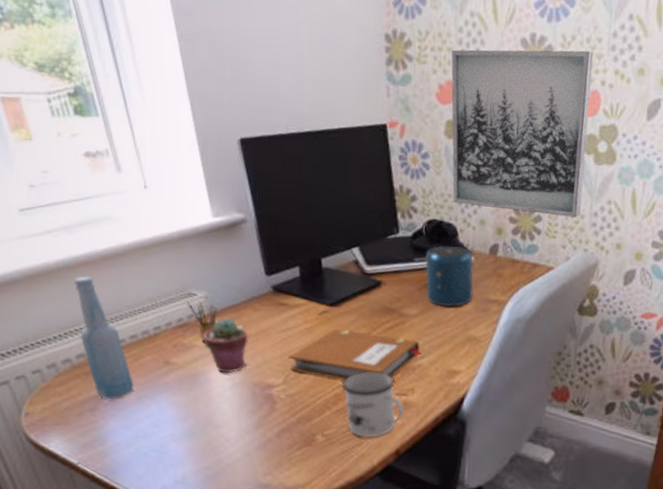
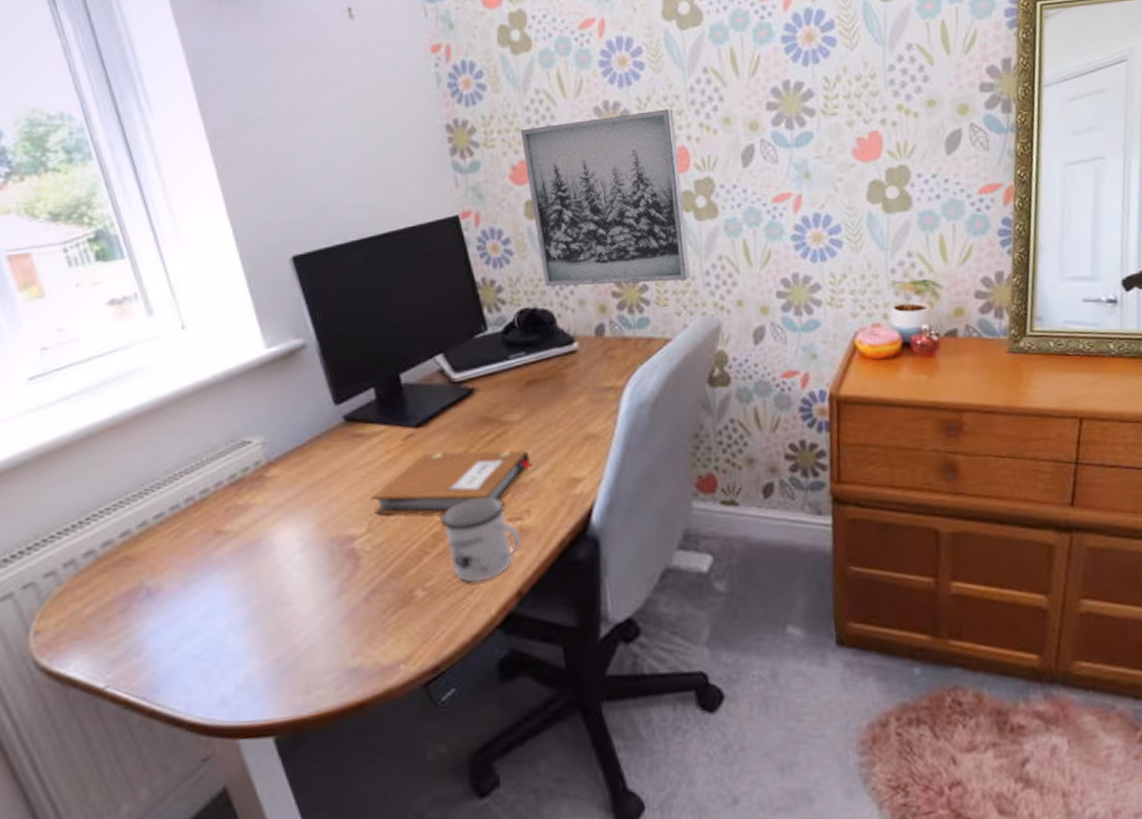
bottle: present [74,276,134,400] -> none [97,443,177,594]
pencil box: present [187,301,217,341] -> none [240,449,278,497]
potted succulent: present [203,318,248,374] -> none [262,463,320,533]
speaker: present [425,245,474,307] -> none [522,333,585,405]

